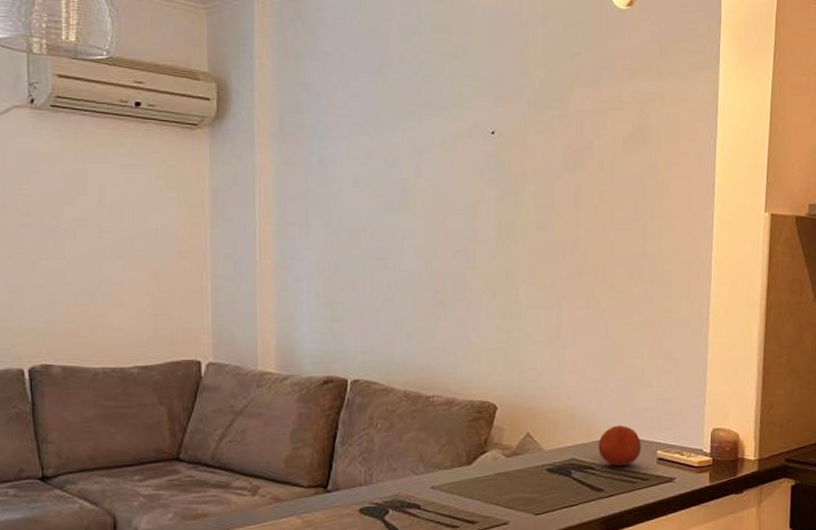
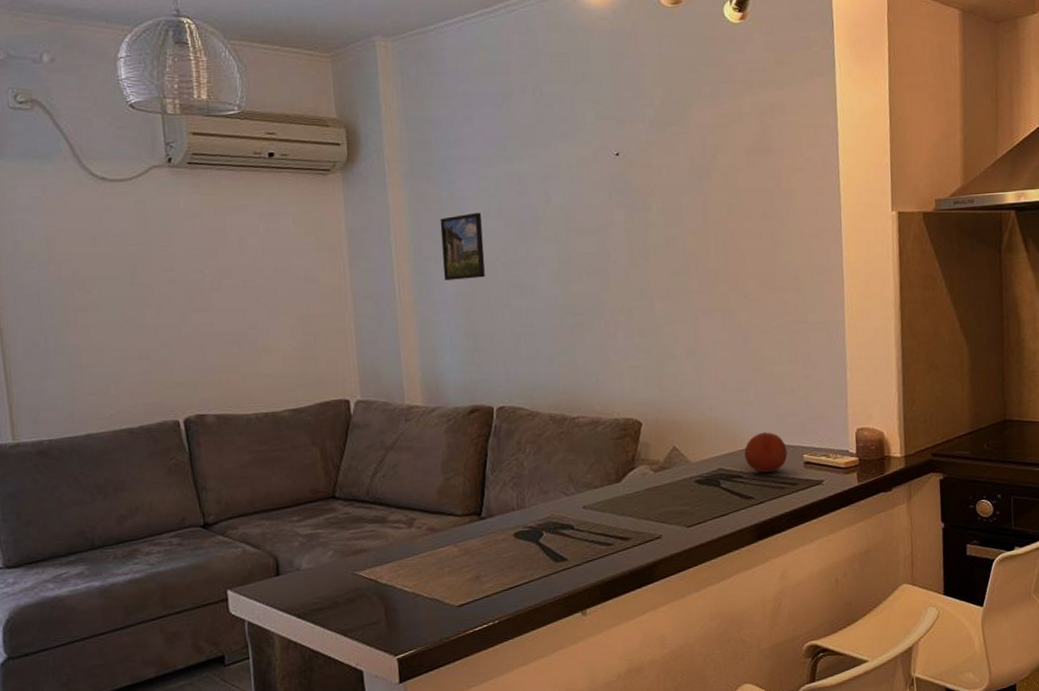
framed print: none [306,180,350,247] -> present [439,212,485,281]

